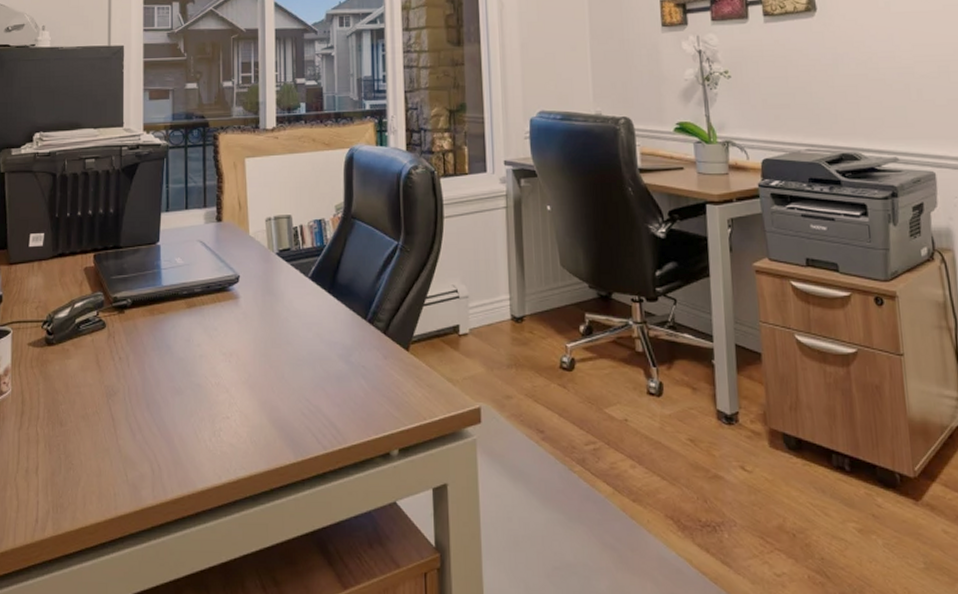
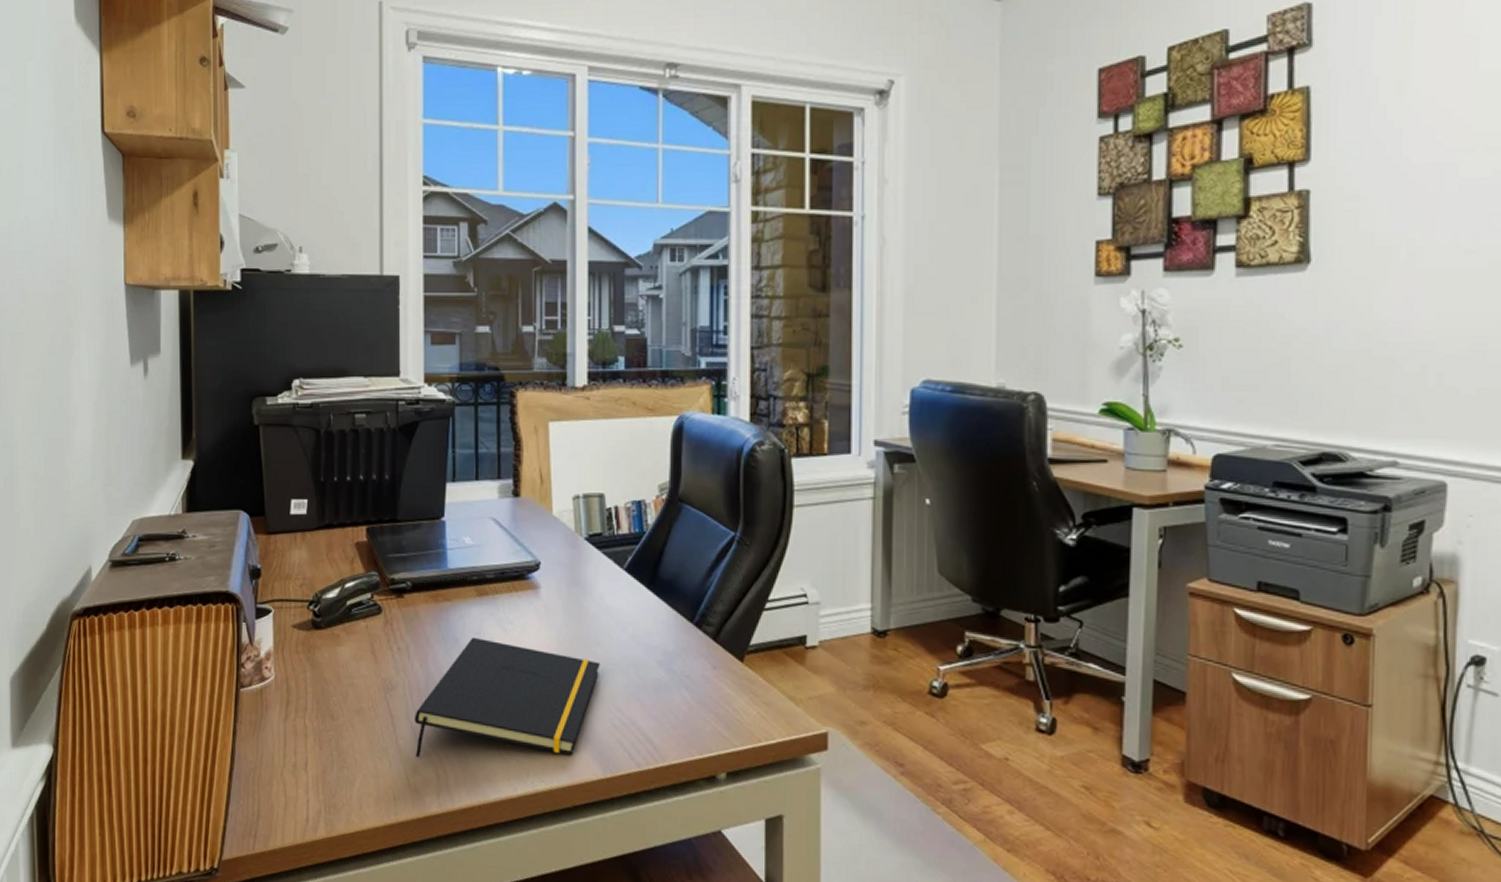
notepad: none [133,343,291,455] -> present [415,636,600,757]

